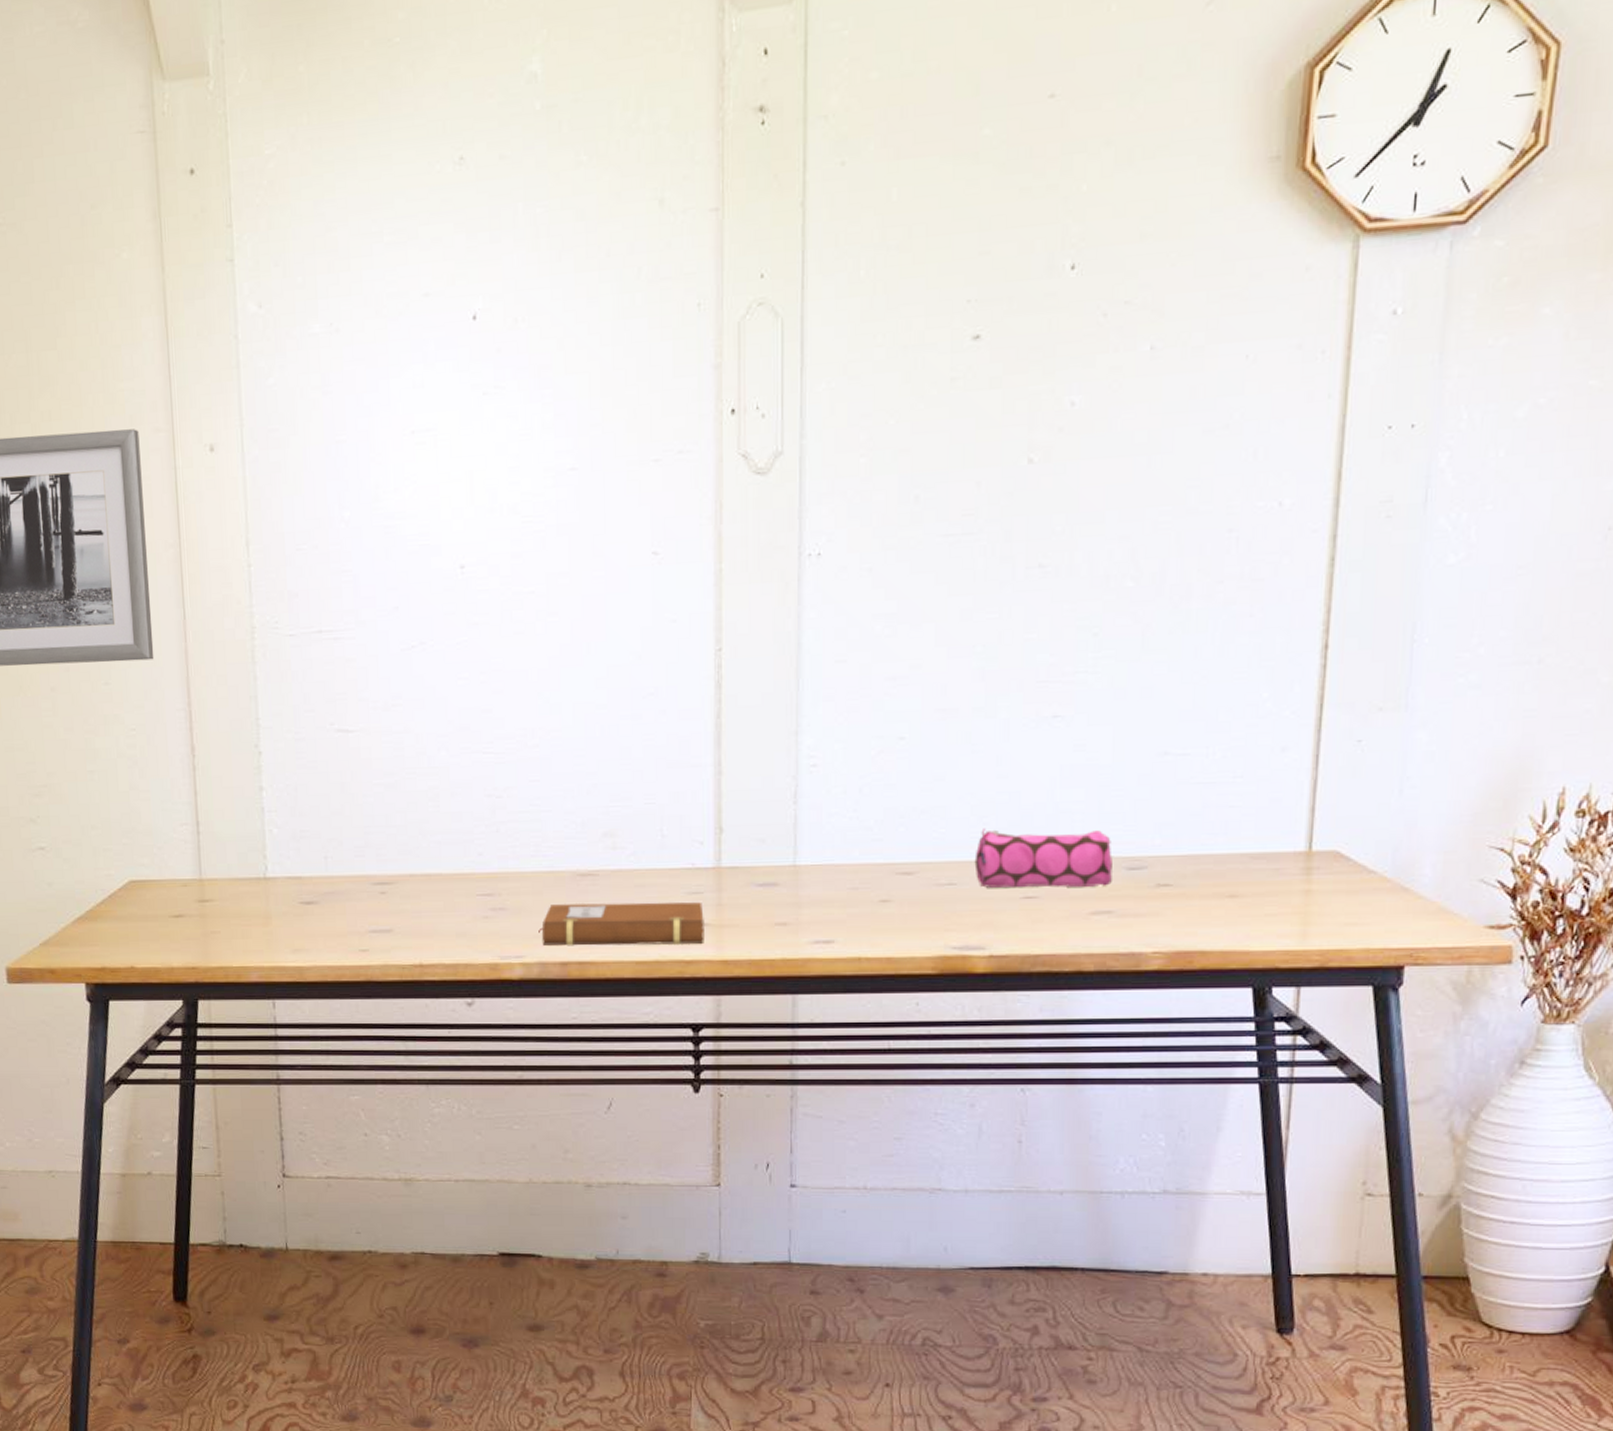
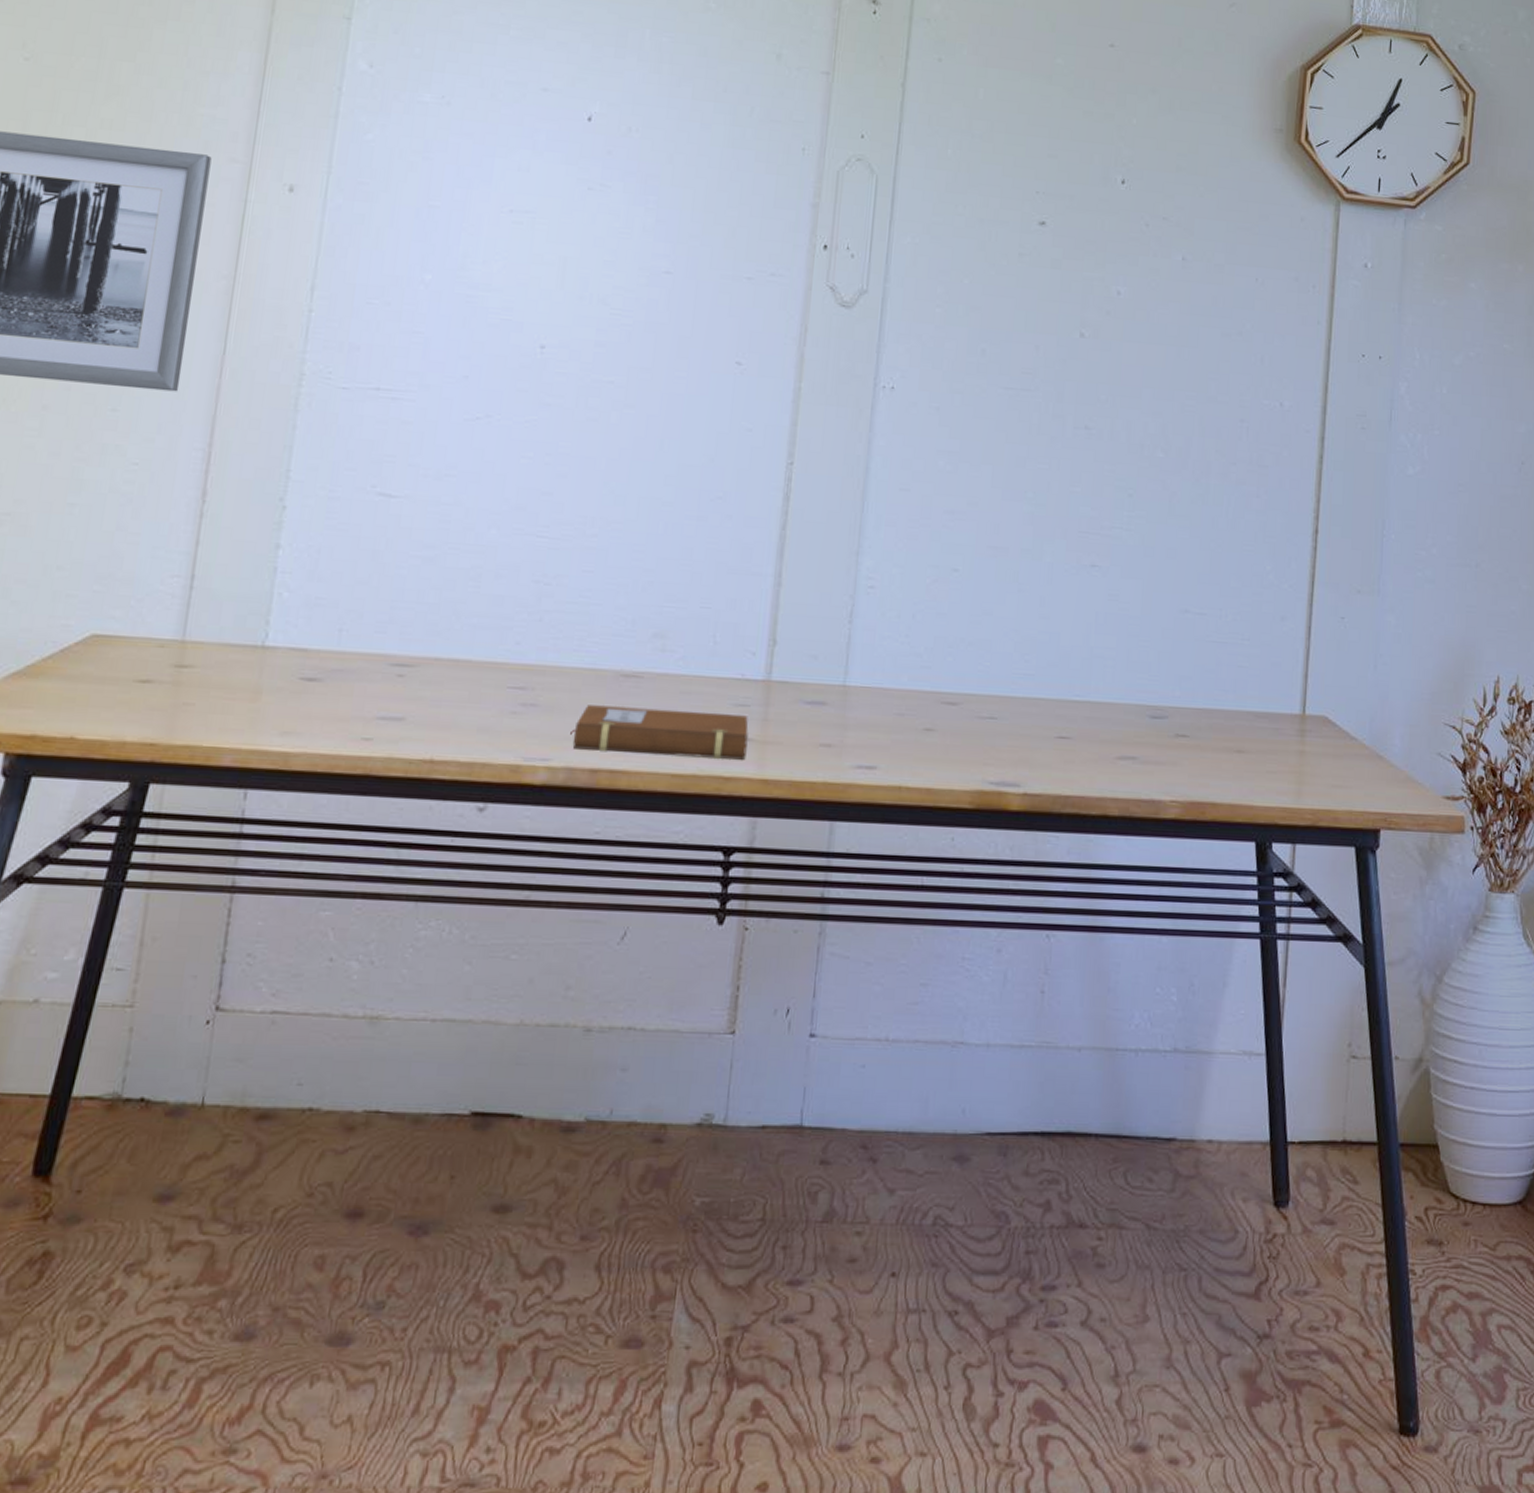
pencil case: present [974,828,1112,888] -> none [1014,665,1138,732]

